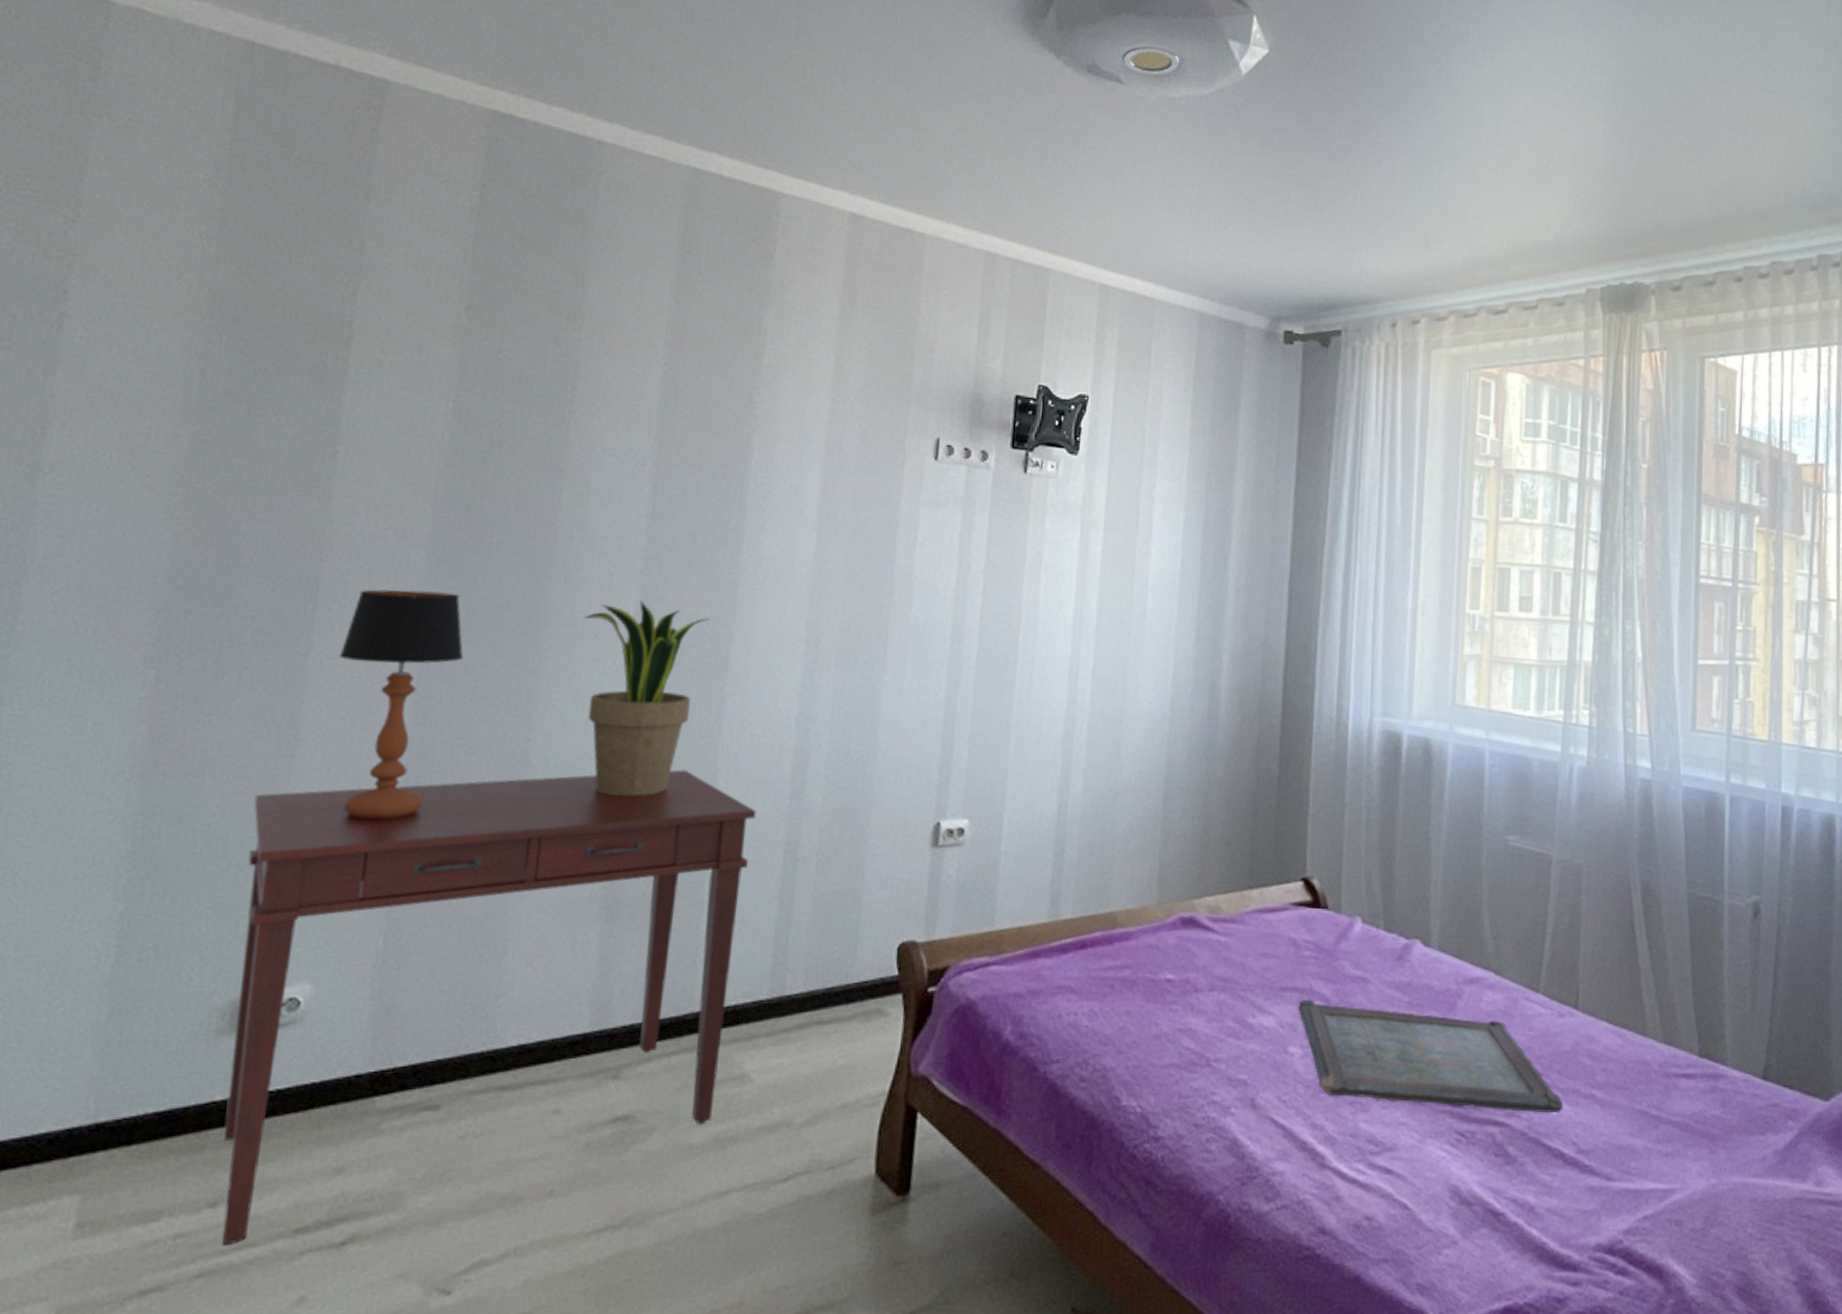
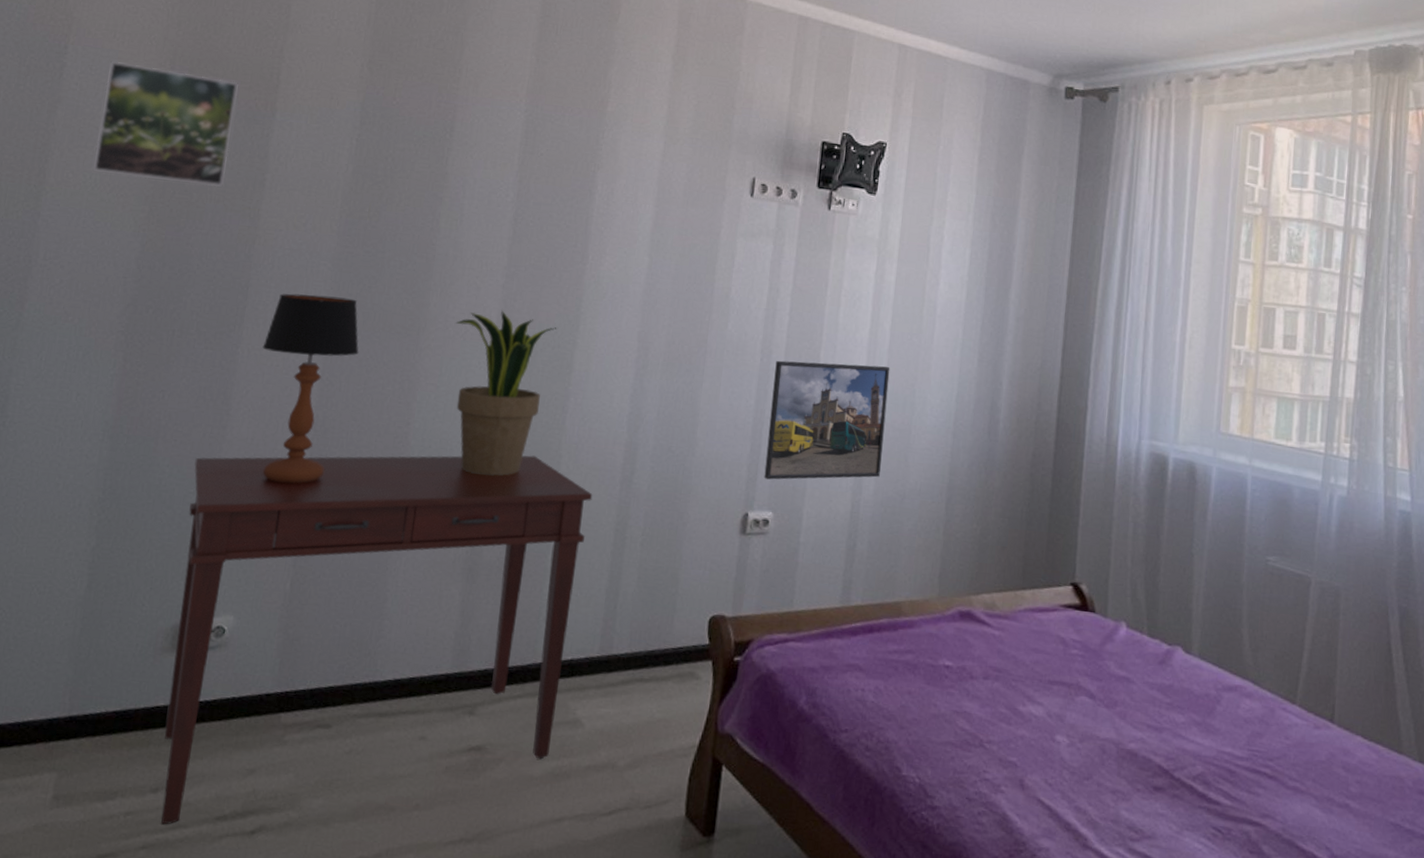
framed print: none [108,308,299,463] -> present [93,61,238,187]
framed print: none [957,646,1098,783] -> present [764,360,890,480]
serving tray: present [1298,999,1563,1114] -> none [1065,693,1318,819]

